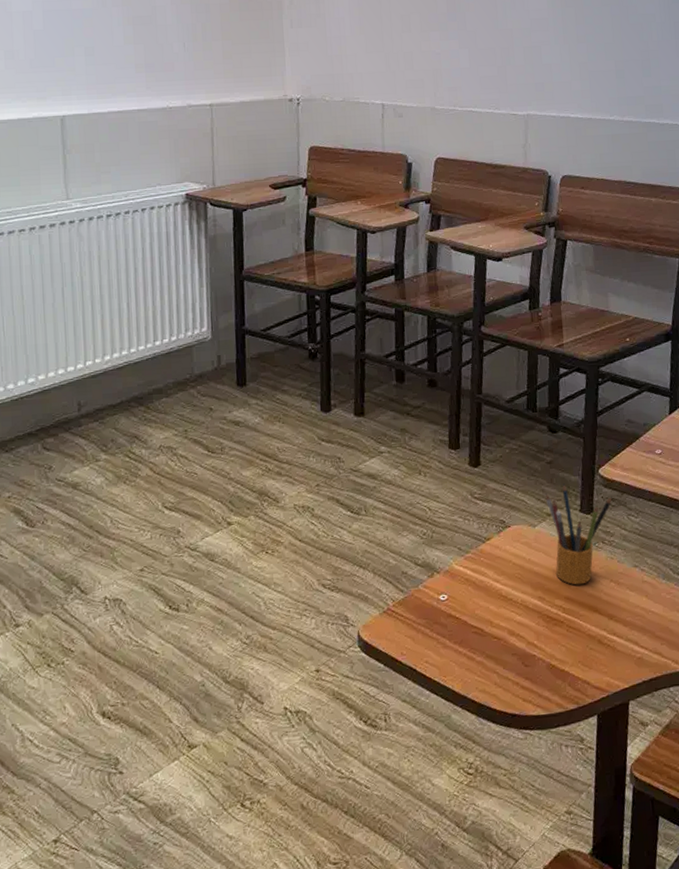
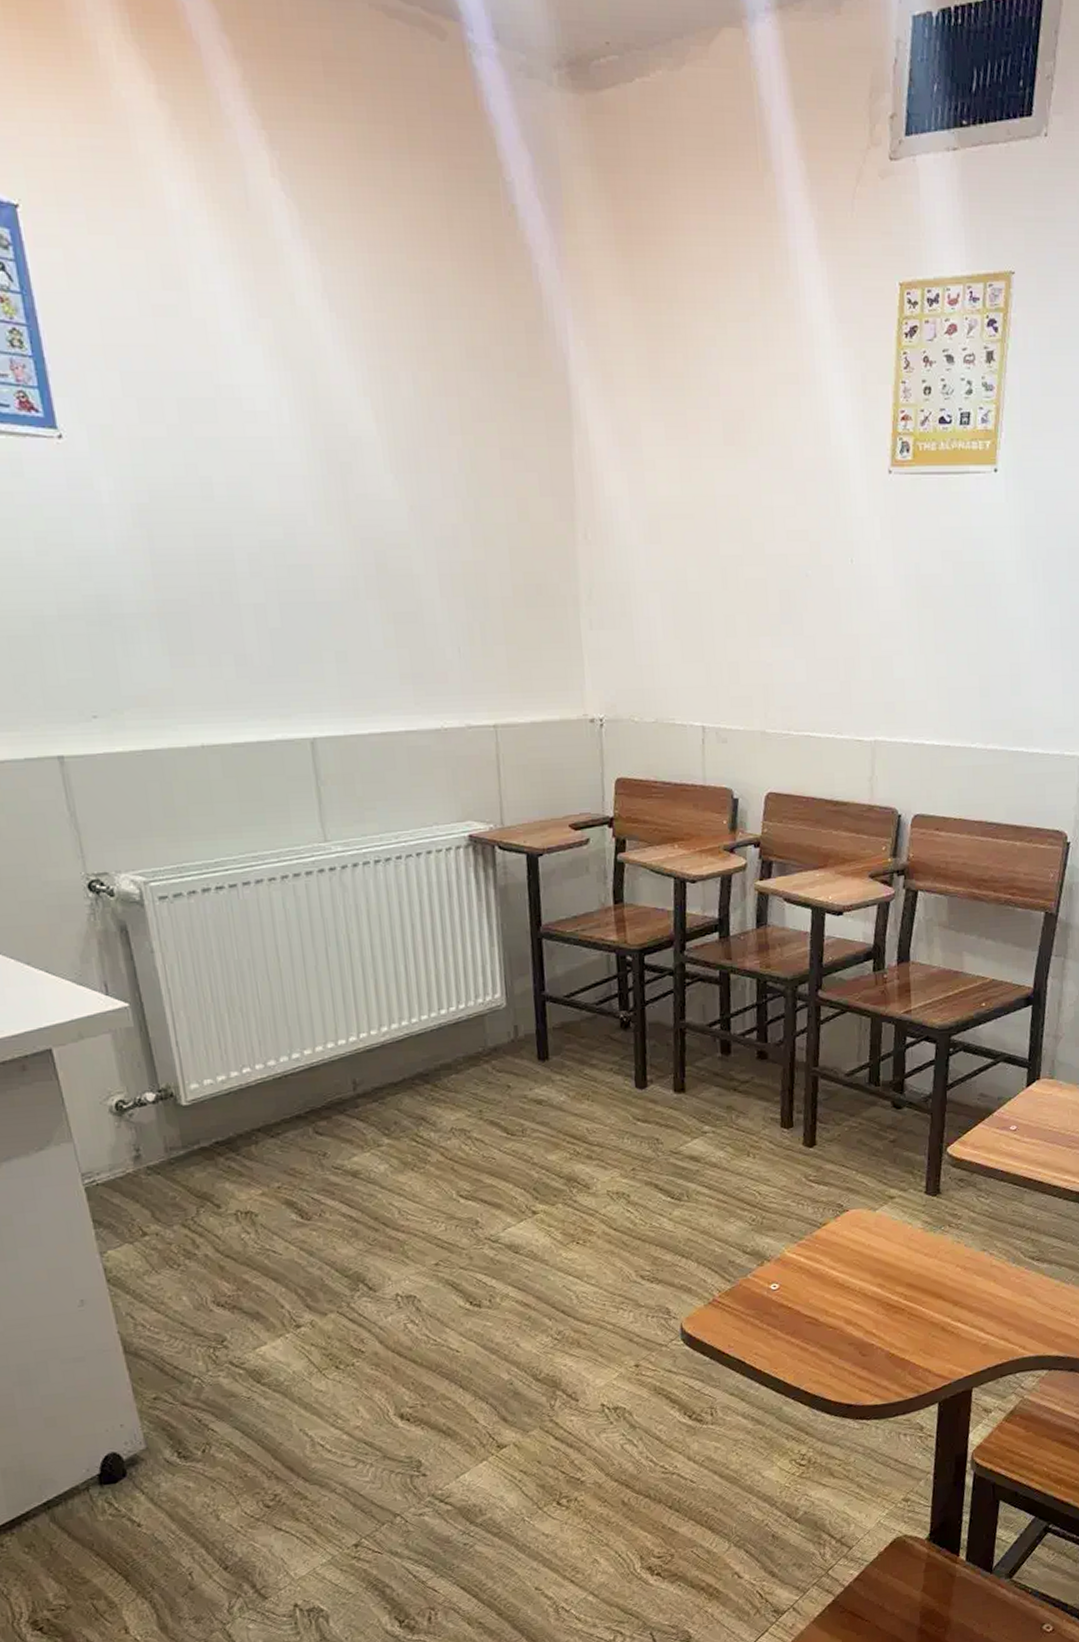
pencil box: present [545,483,612,585] -> none [887,1163,961,1271]

